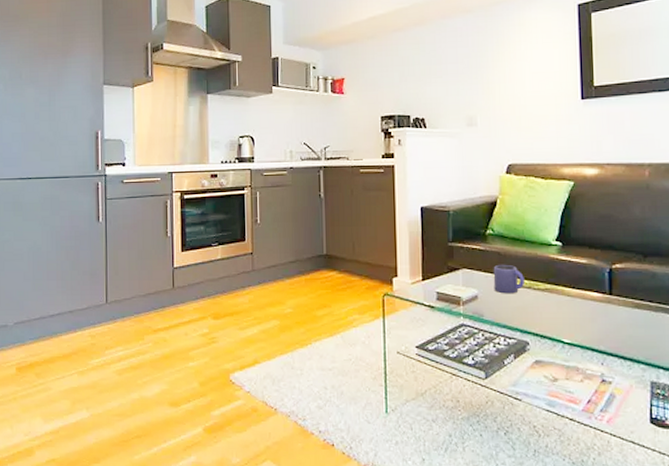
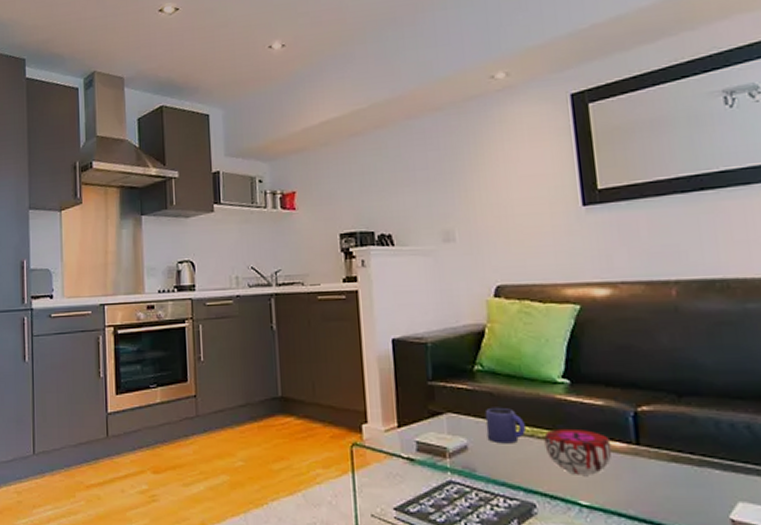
decorative bowl: none [539,281,591,319] -> present [544,428,612,475]

